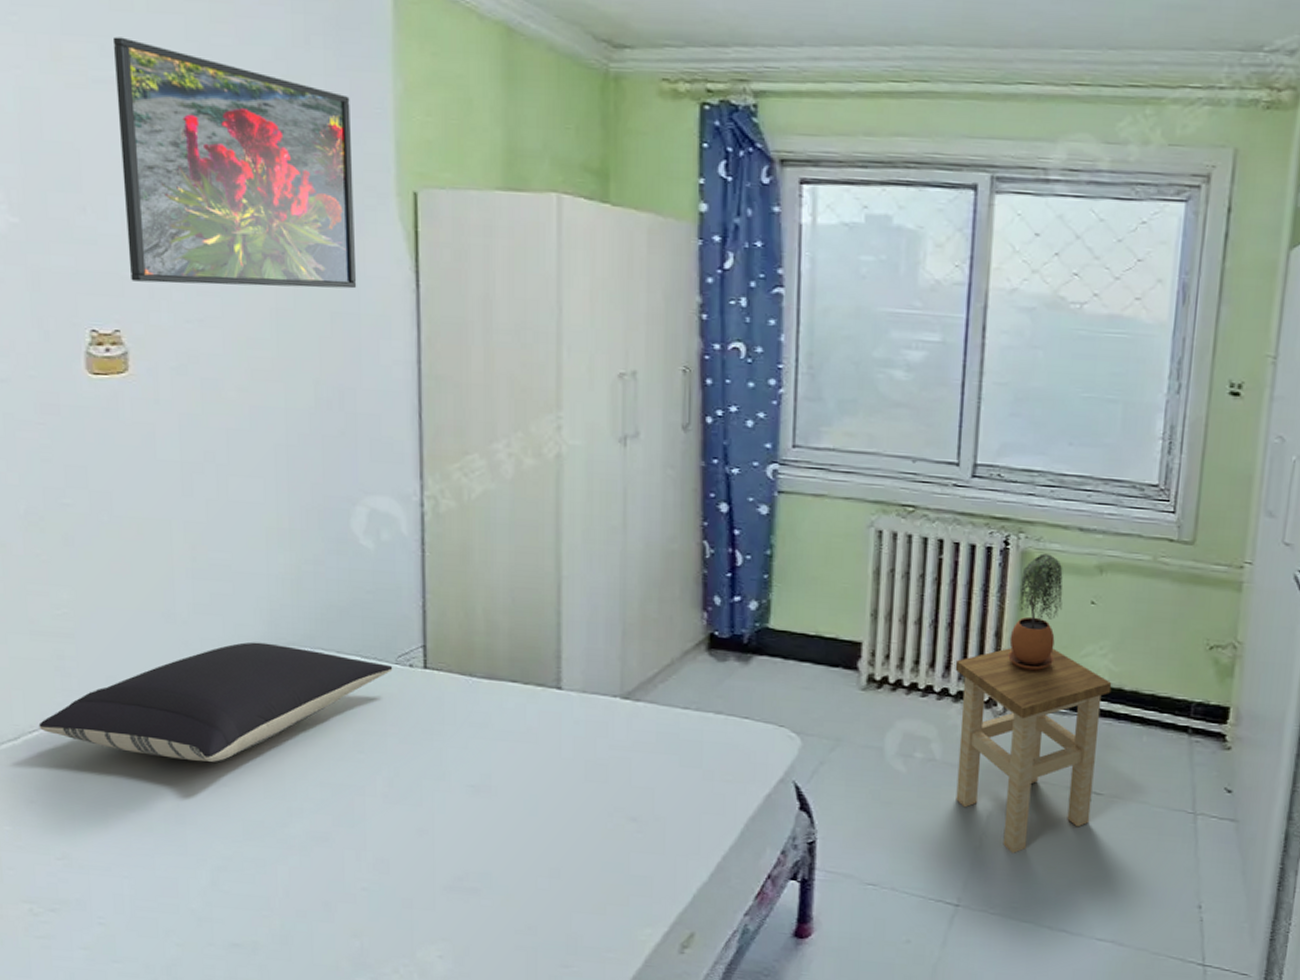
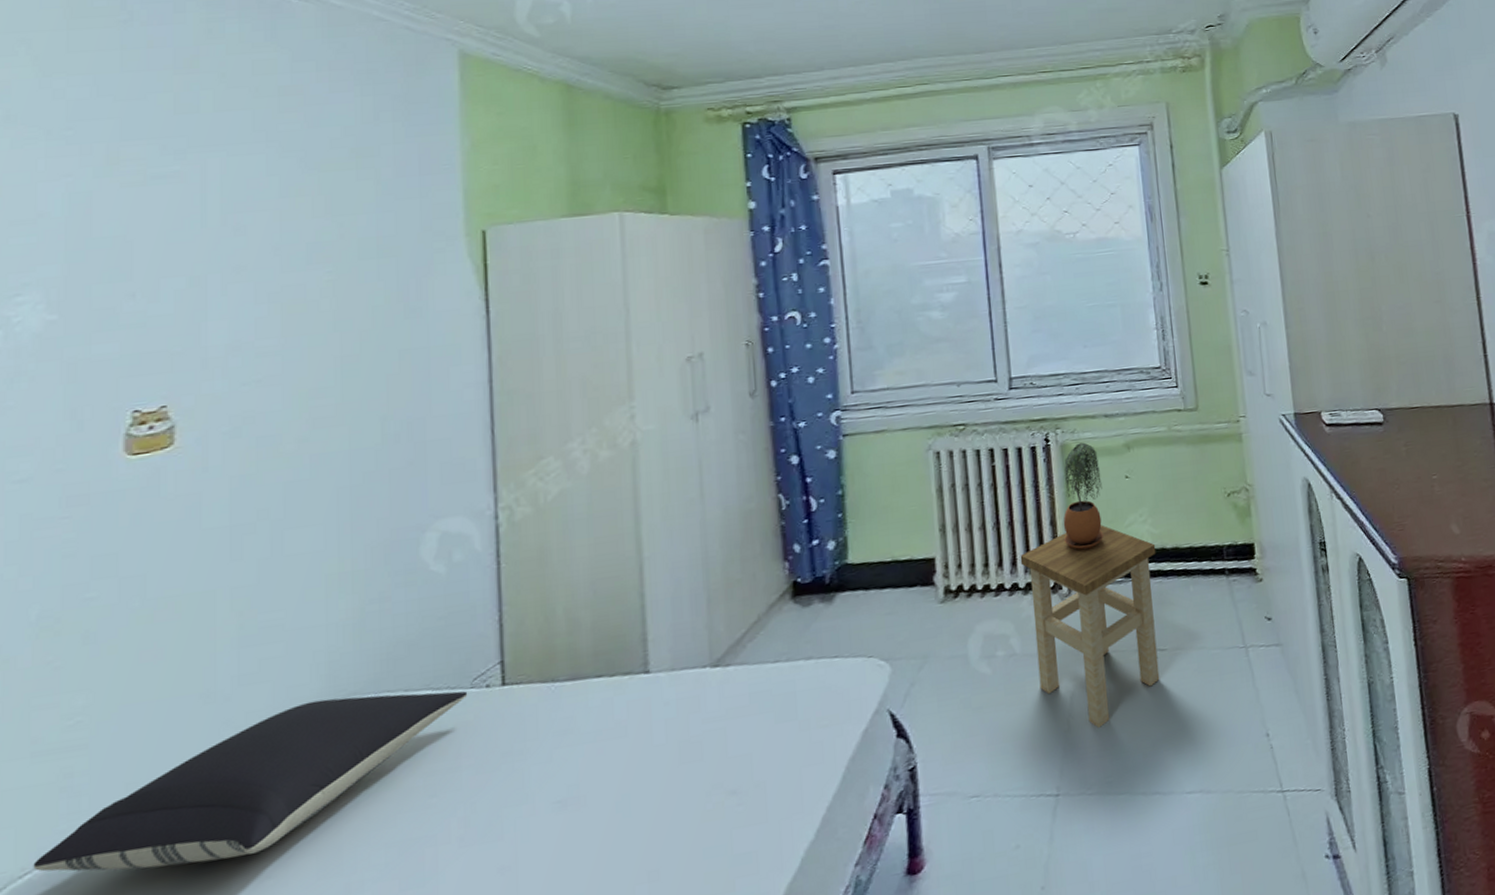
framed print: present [112,36,357,289] -> none [175,136,426,356]

